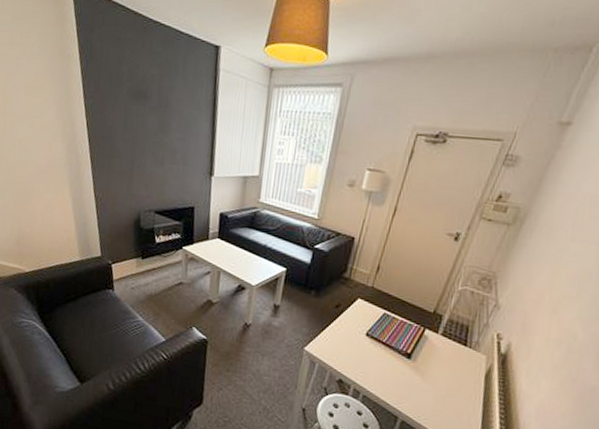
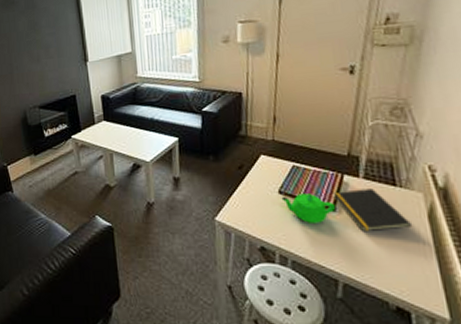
teapot: none [367,339,412,367] -> present [281,194,336,223]
notepad: none [412,342,470,383] -> present [333,188,411,231]

